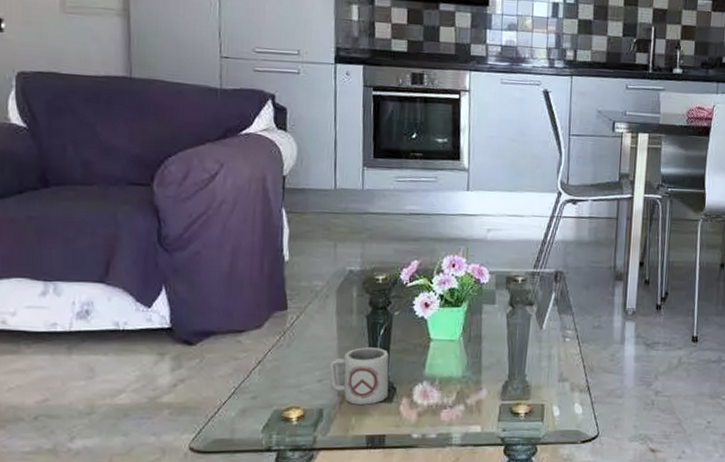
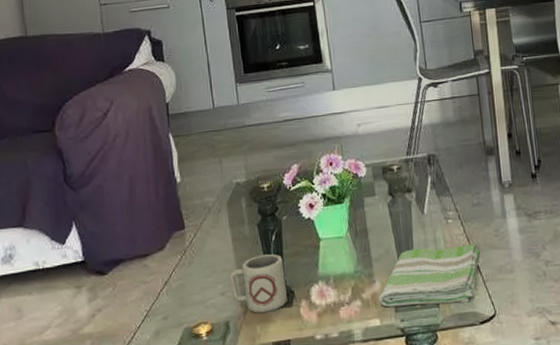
dish towel: none [483,362,593,421] -> present [379,243,481,307]

